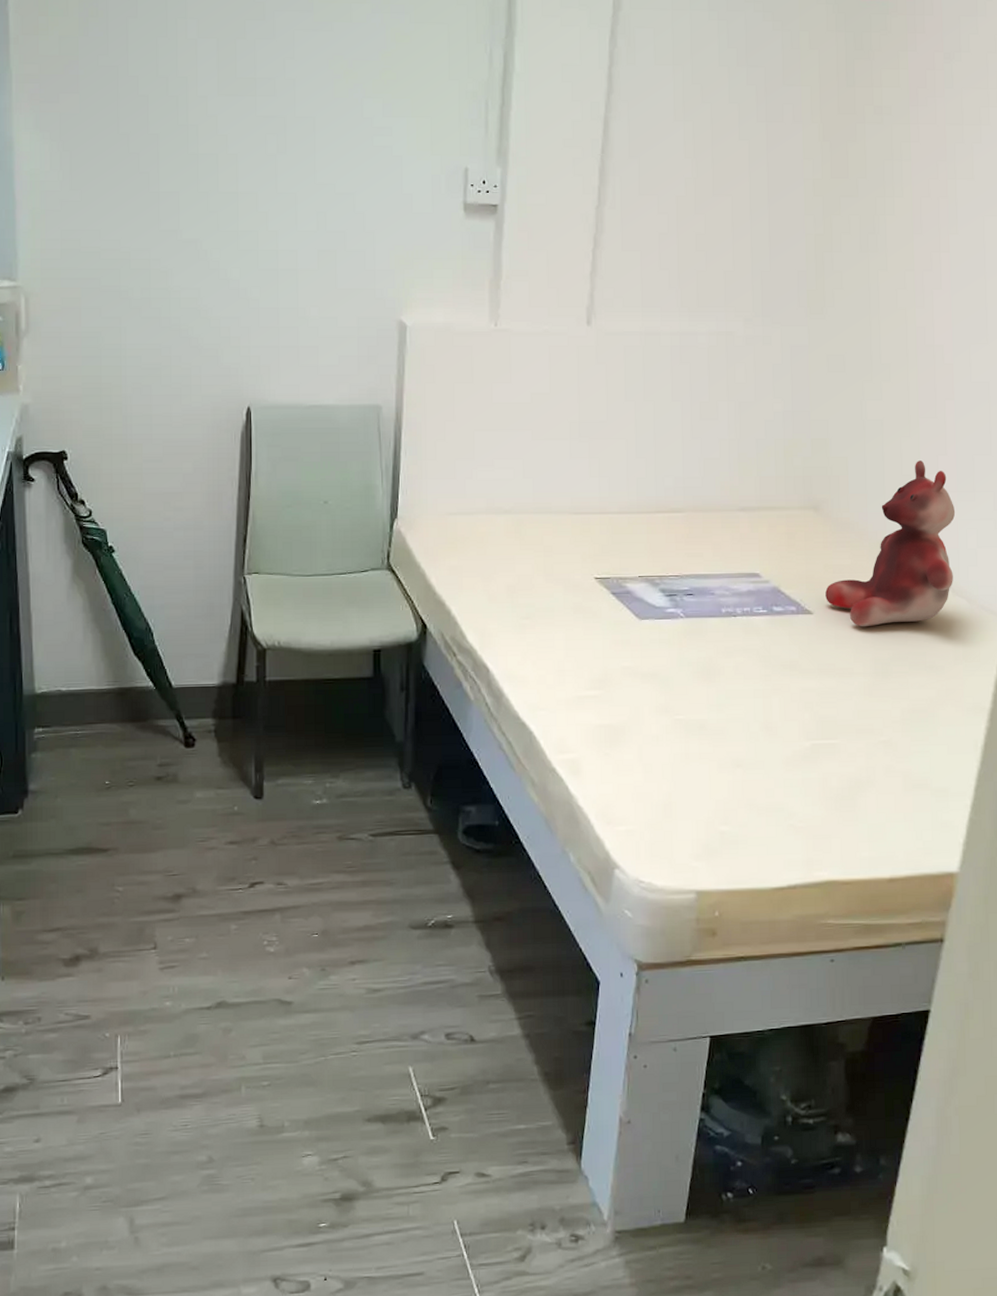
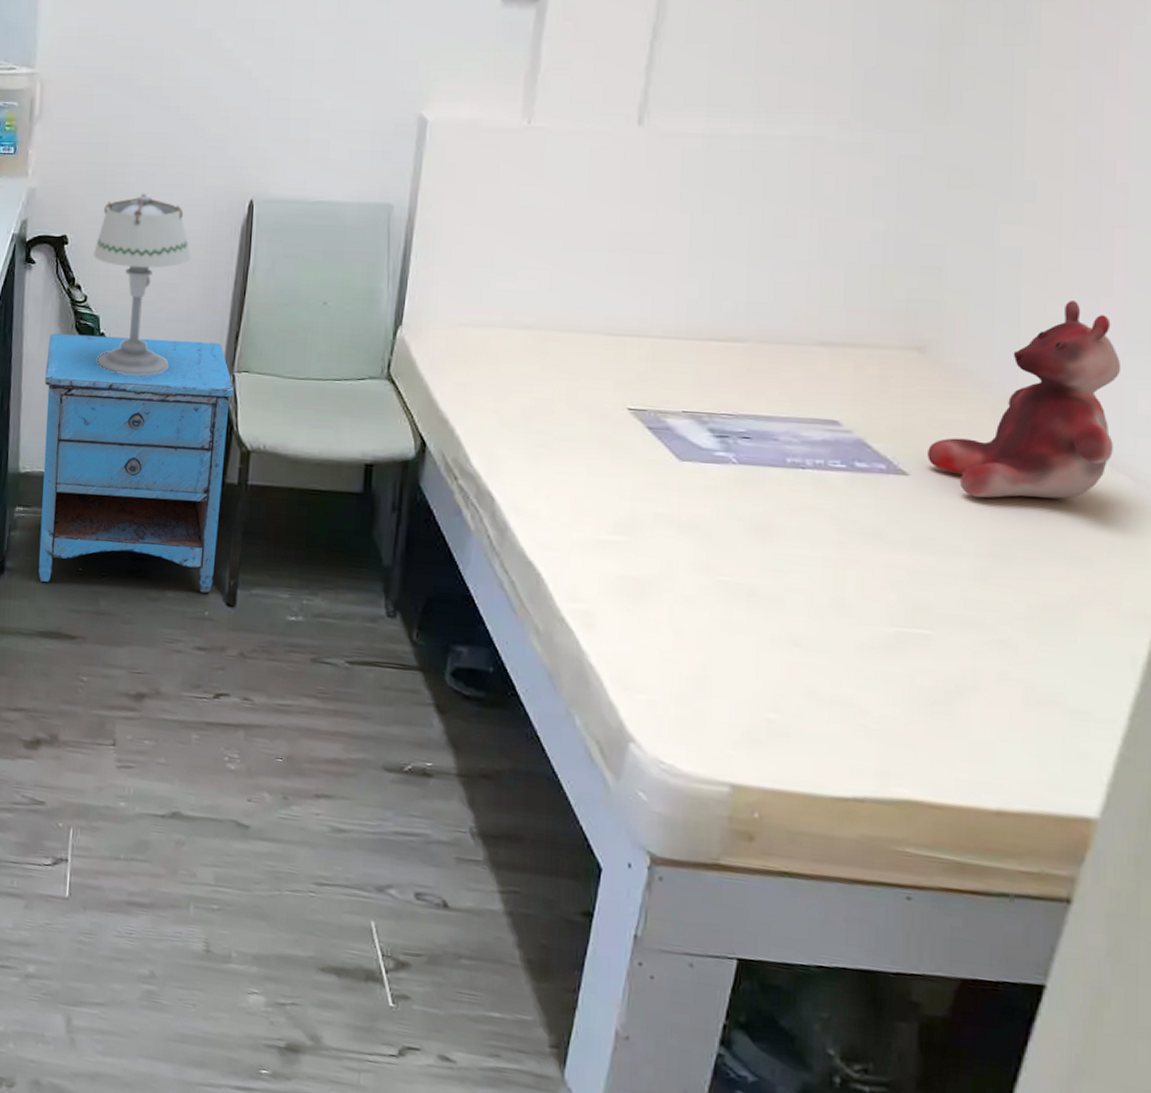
nightstand: none [55,547,246,799] -> present [38,333,234,594]
table lamp: none [95,404,194,586] -> present [94,193,191,376]

